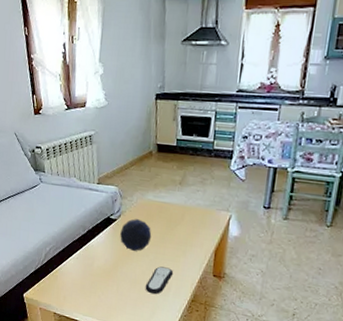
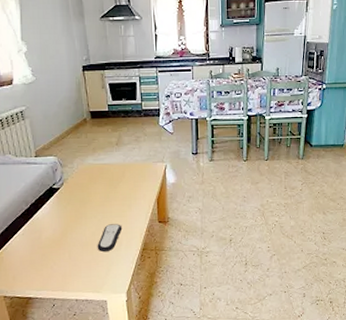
decorative orb: present [120,219,152,251] -> none [65,184,97,215]

